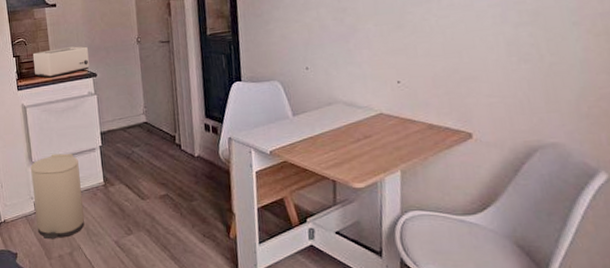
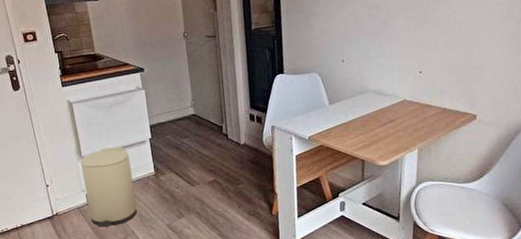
toaster: present [32,46,90,78] -> none [75,41,136,74]

